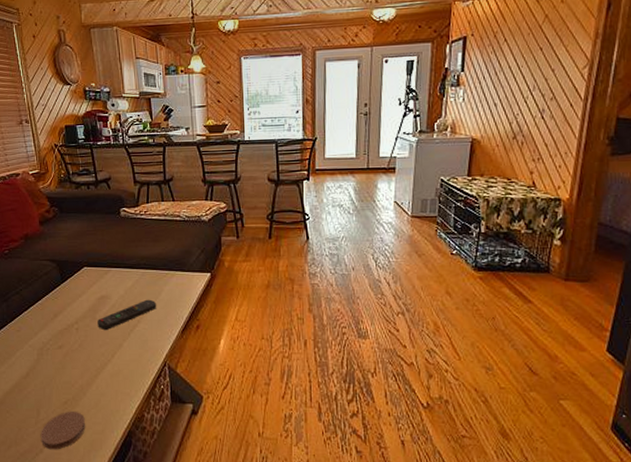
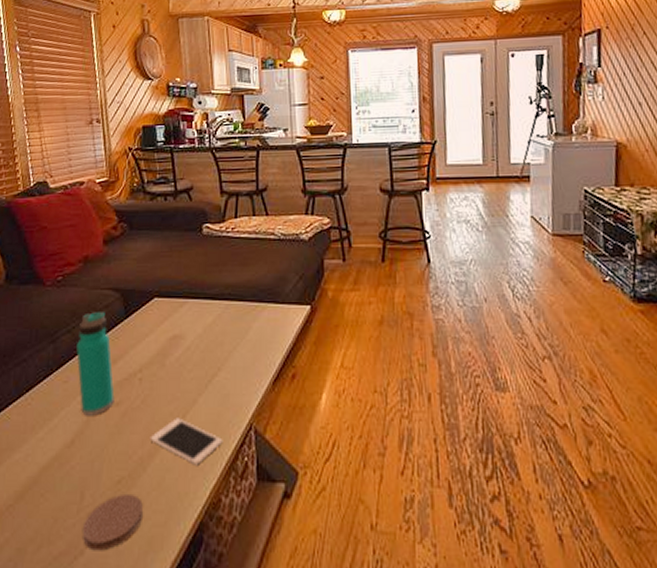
water bottle: none [25,278,58,356] -> present [76,312,115,416]
cell phone: none [87,357,144,391] -> present [150,418,223,465]
remote control: present [98,299,157,331] -> none [167,339,243,382]

